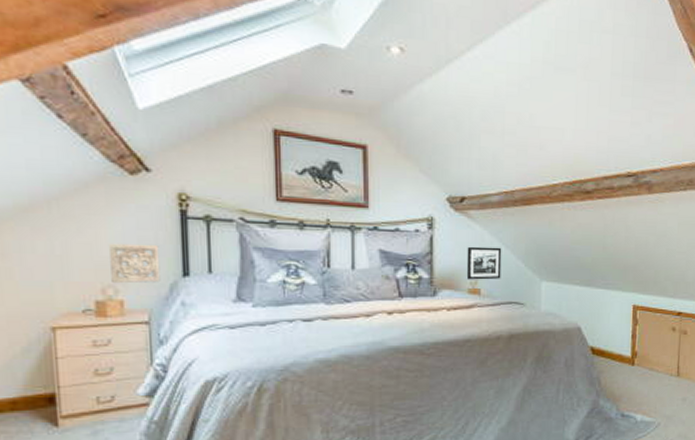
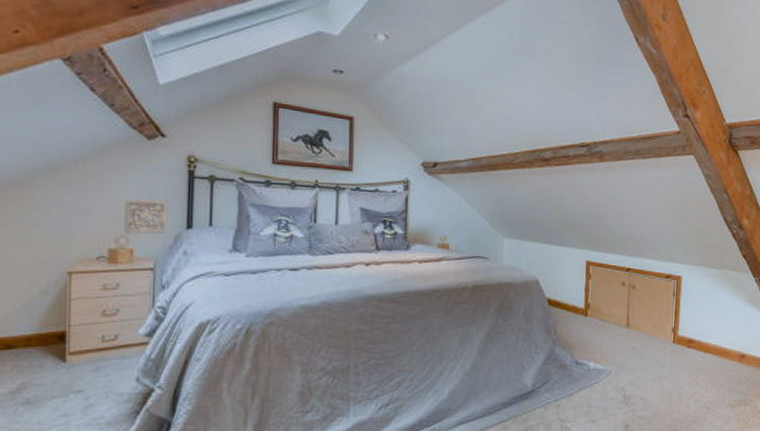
picture frame: present [466,246,502,280] -> none [437,206,469,236]

